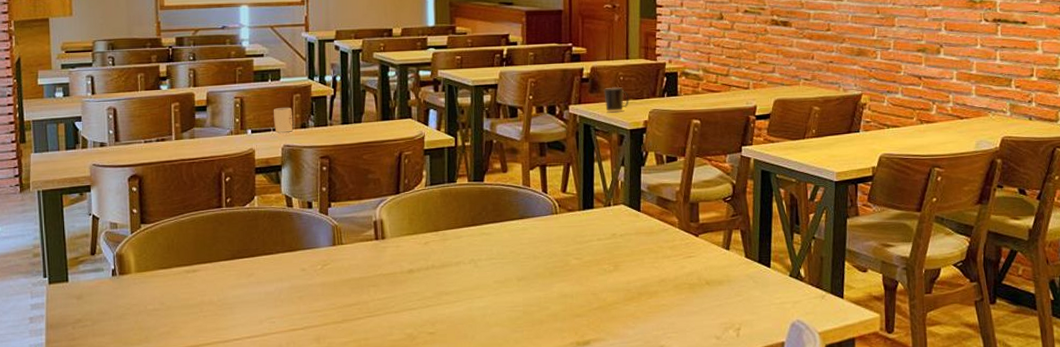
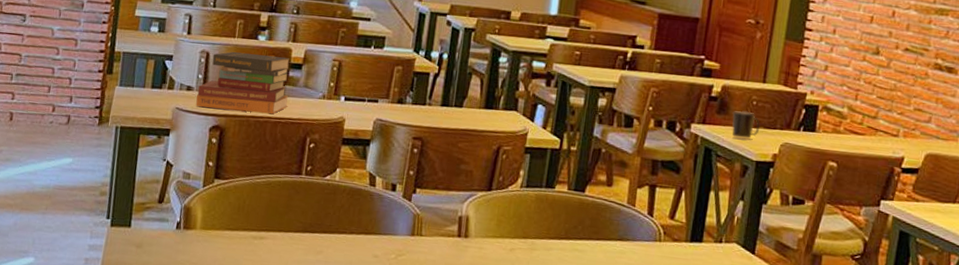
books: none [110,102,199,161] -> present [196,52,290,115]
mug: present [273,107,294,133] -> none [369,78,391,106]

